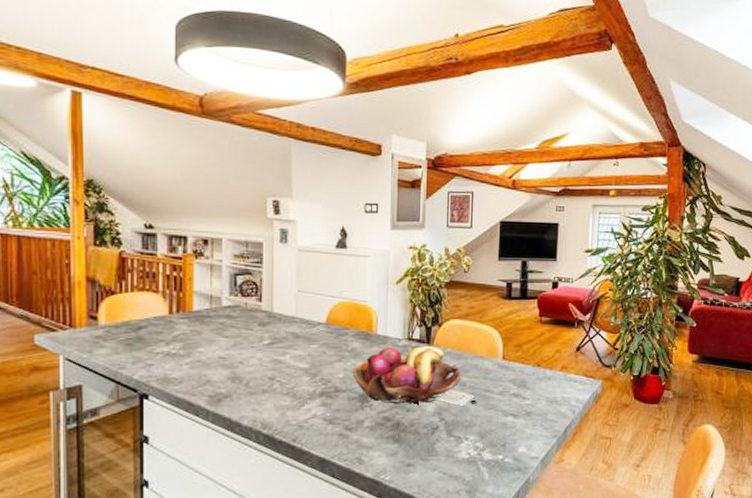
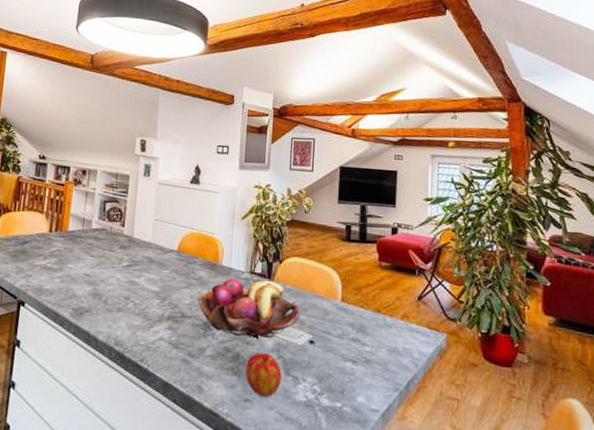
apple: none [406,418,444,459] -> present [245,352,282,397]

